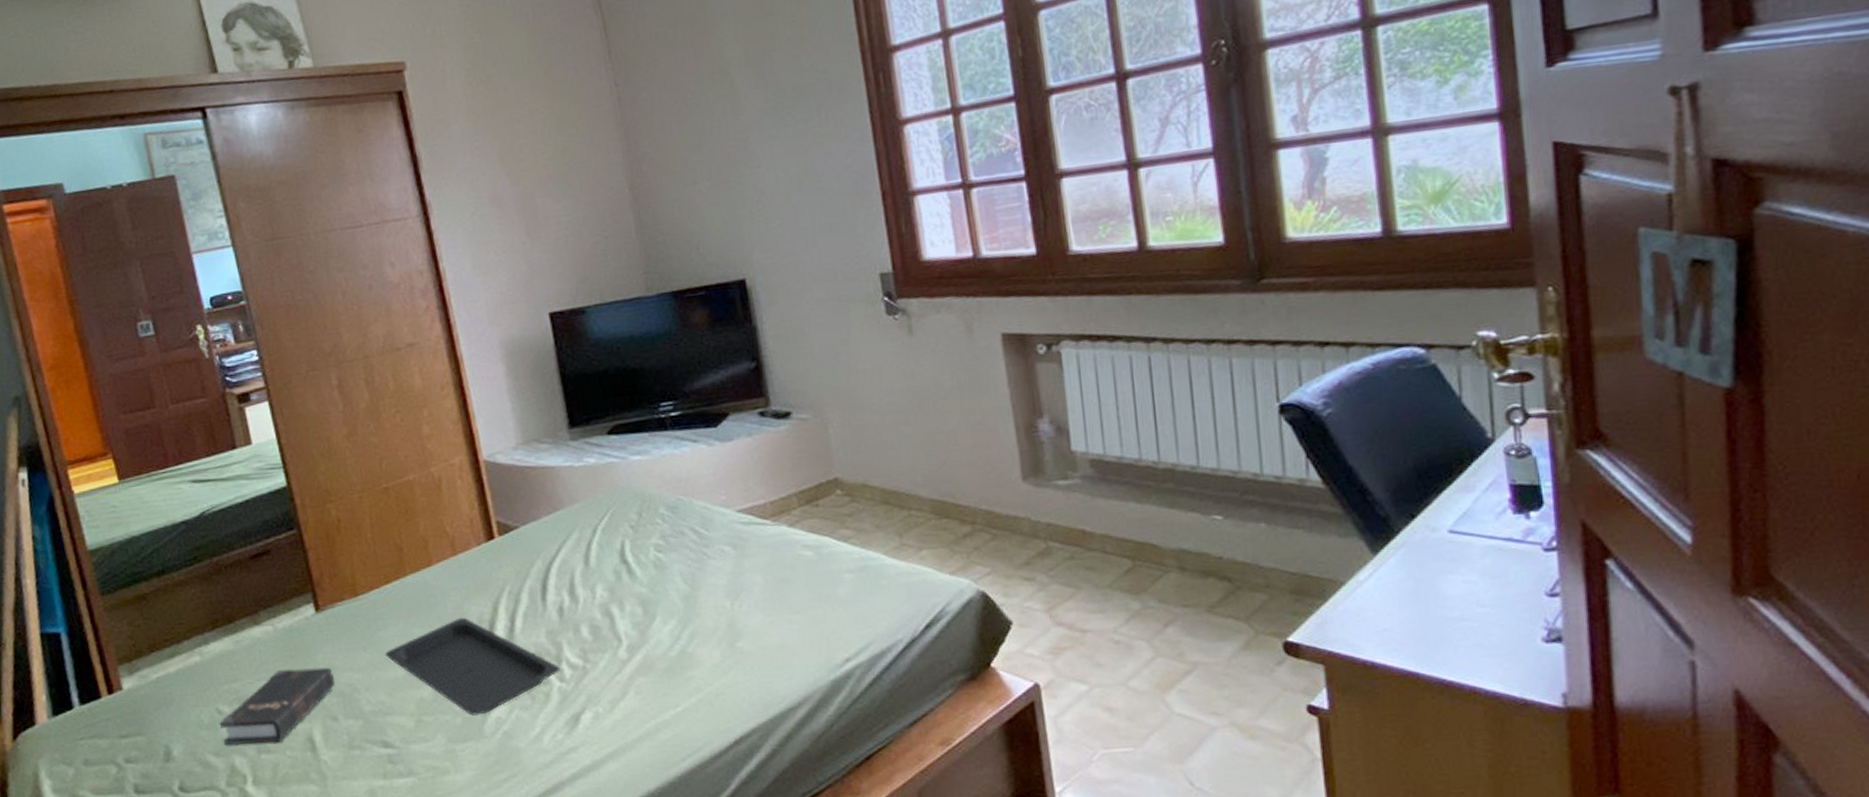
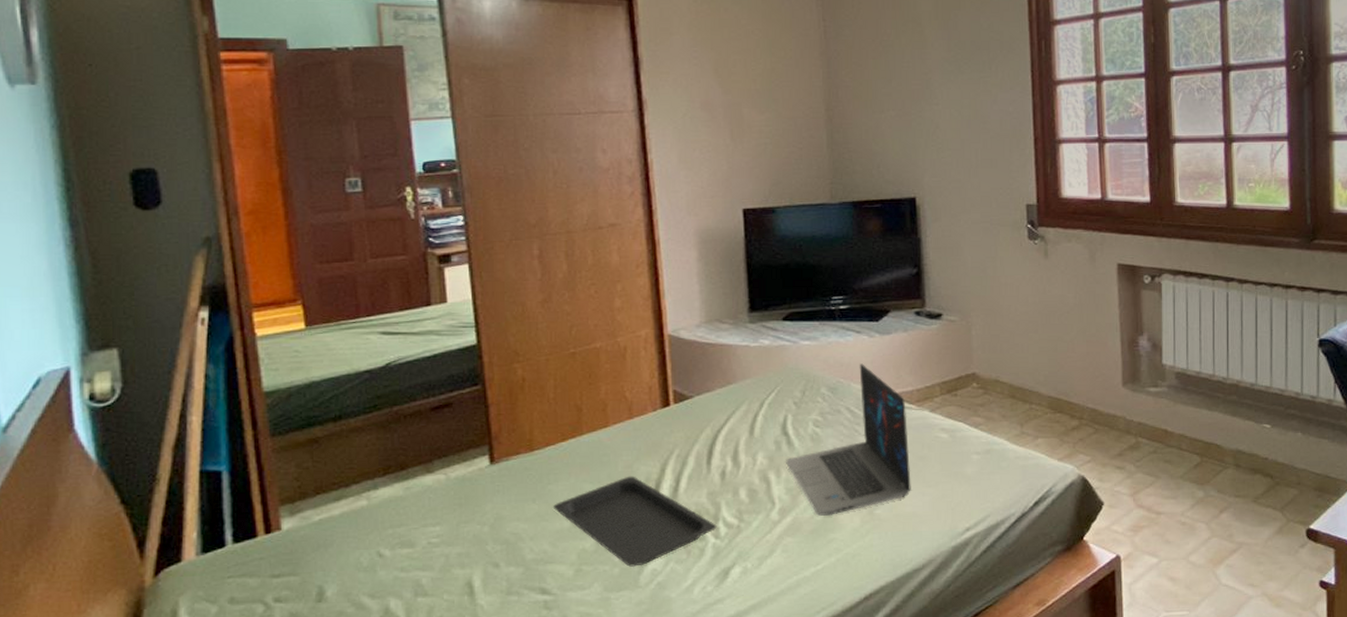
hardback book: present [219,667,335,746] -> none [378,516,501,589]
laptop: none [628,477,776,652] -> present [786,363,911,516]

